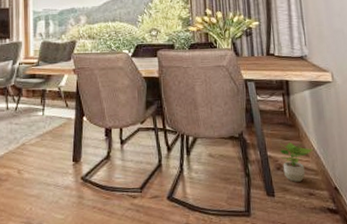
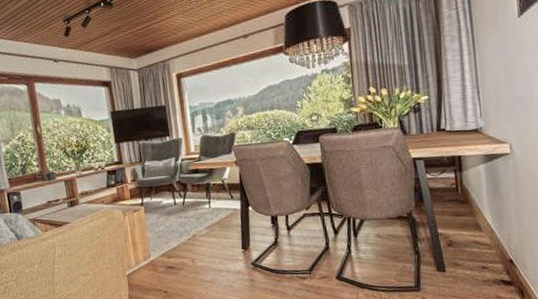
potted plant: present [279,142,314,182] -> none [450,218,488,257]

